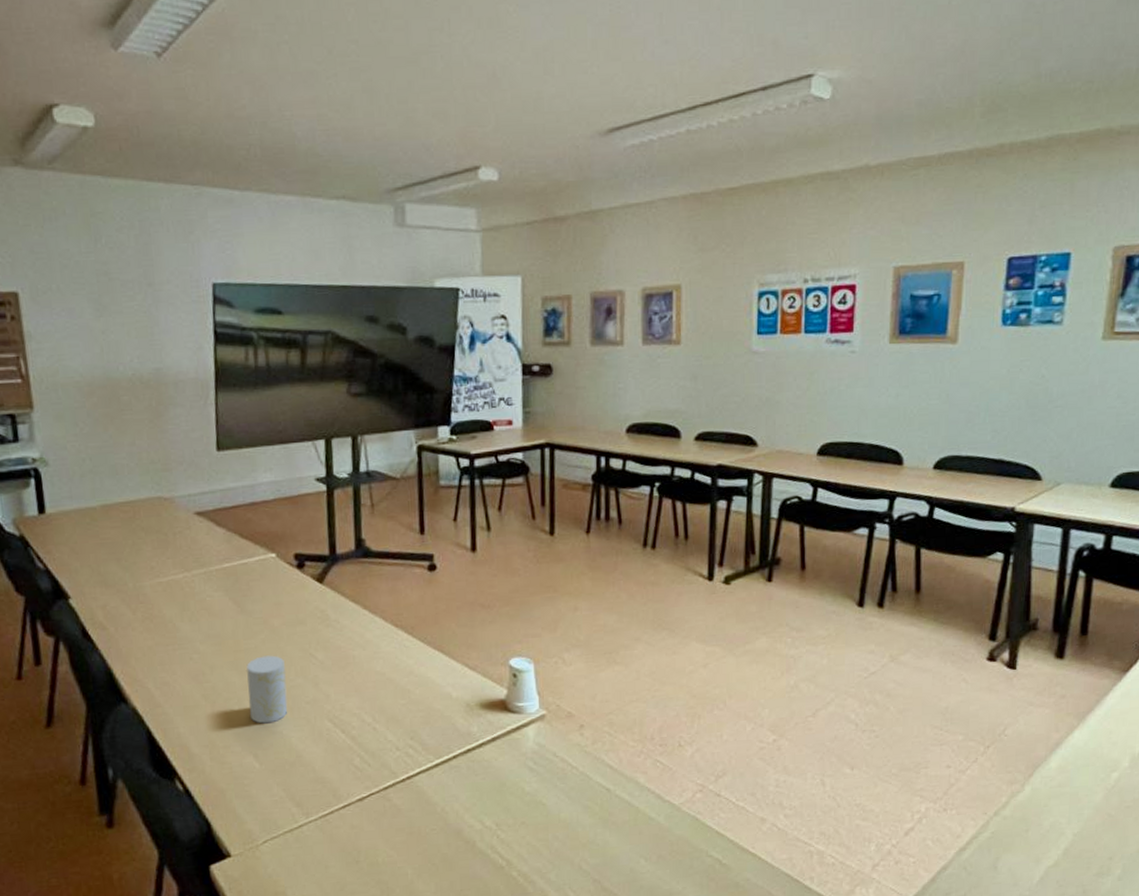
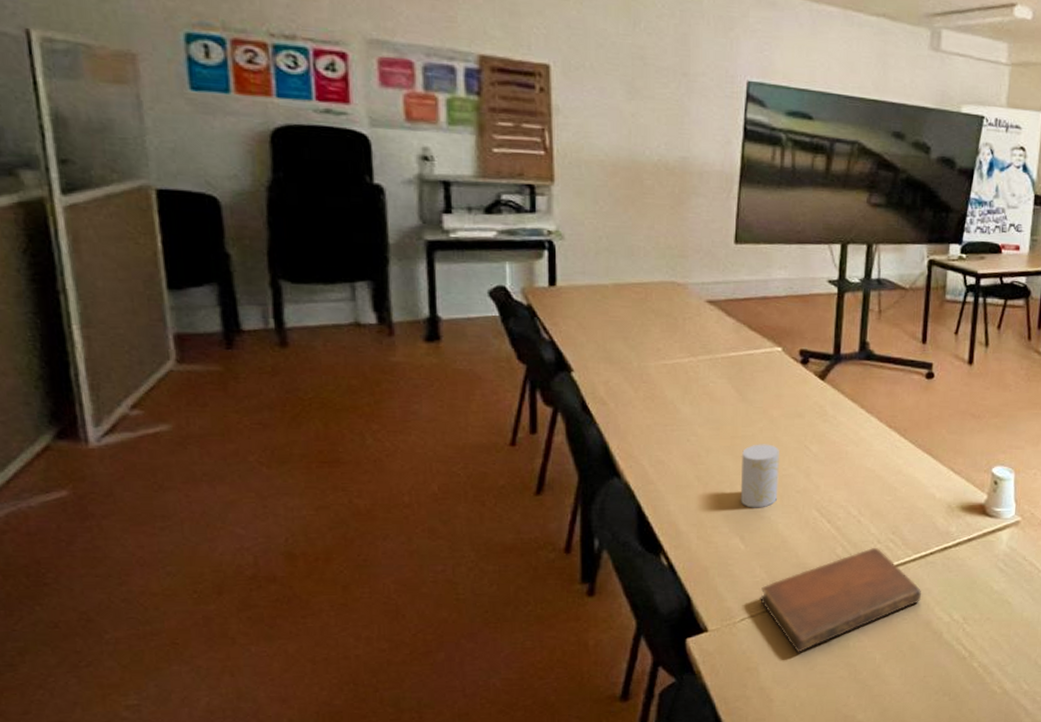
notebook: none [280,755,448,873] -> present [760,547,921,653]

